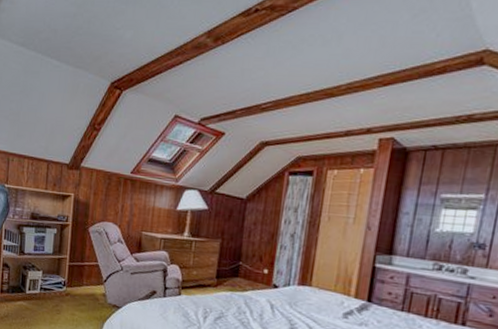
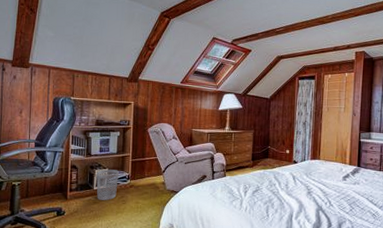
wastebasket: none [29,271,54,308] -> present [96,169,119,200]

